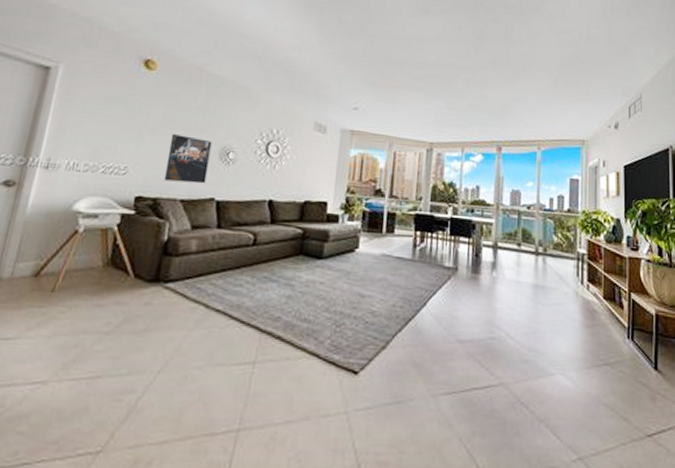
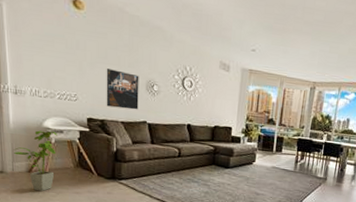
house plant: none [21,215,90,305] -> present [14,130,57,191]

